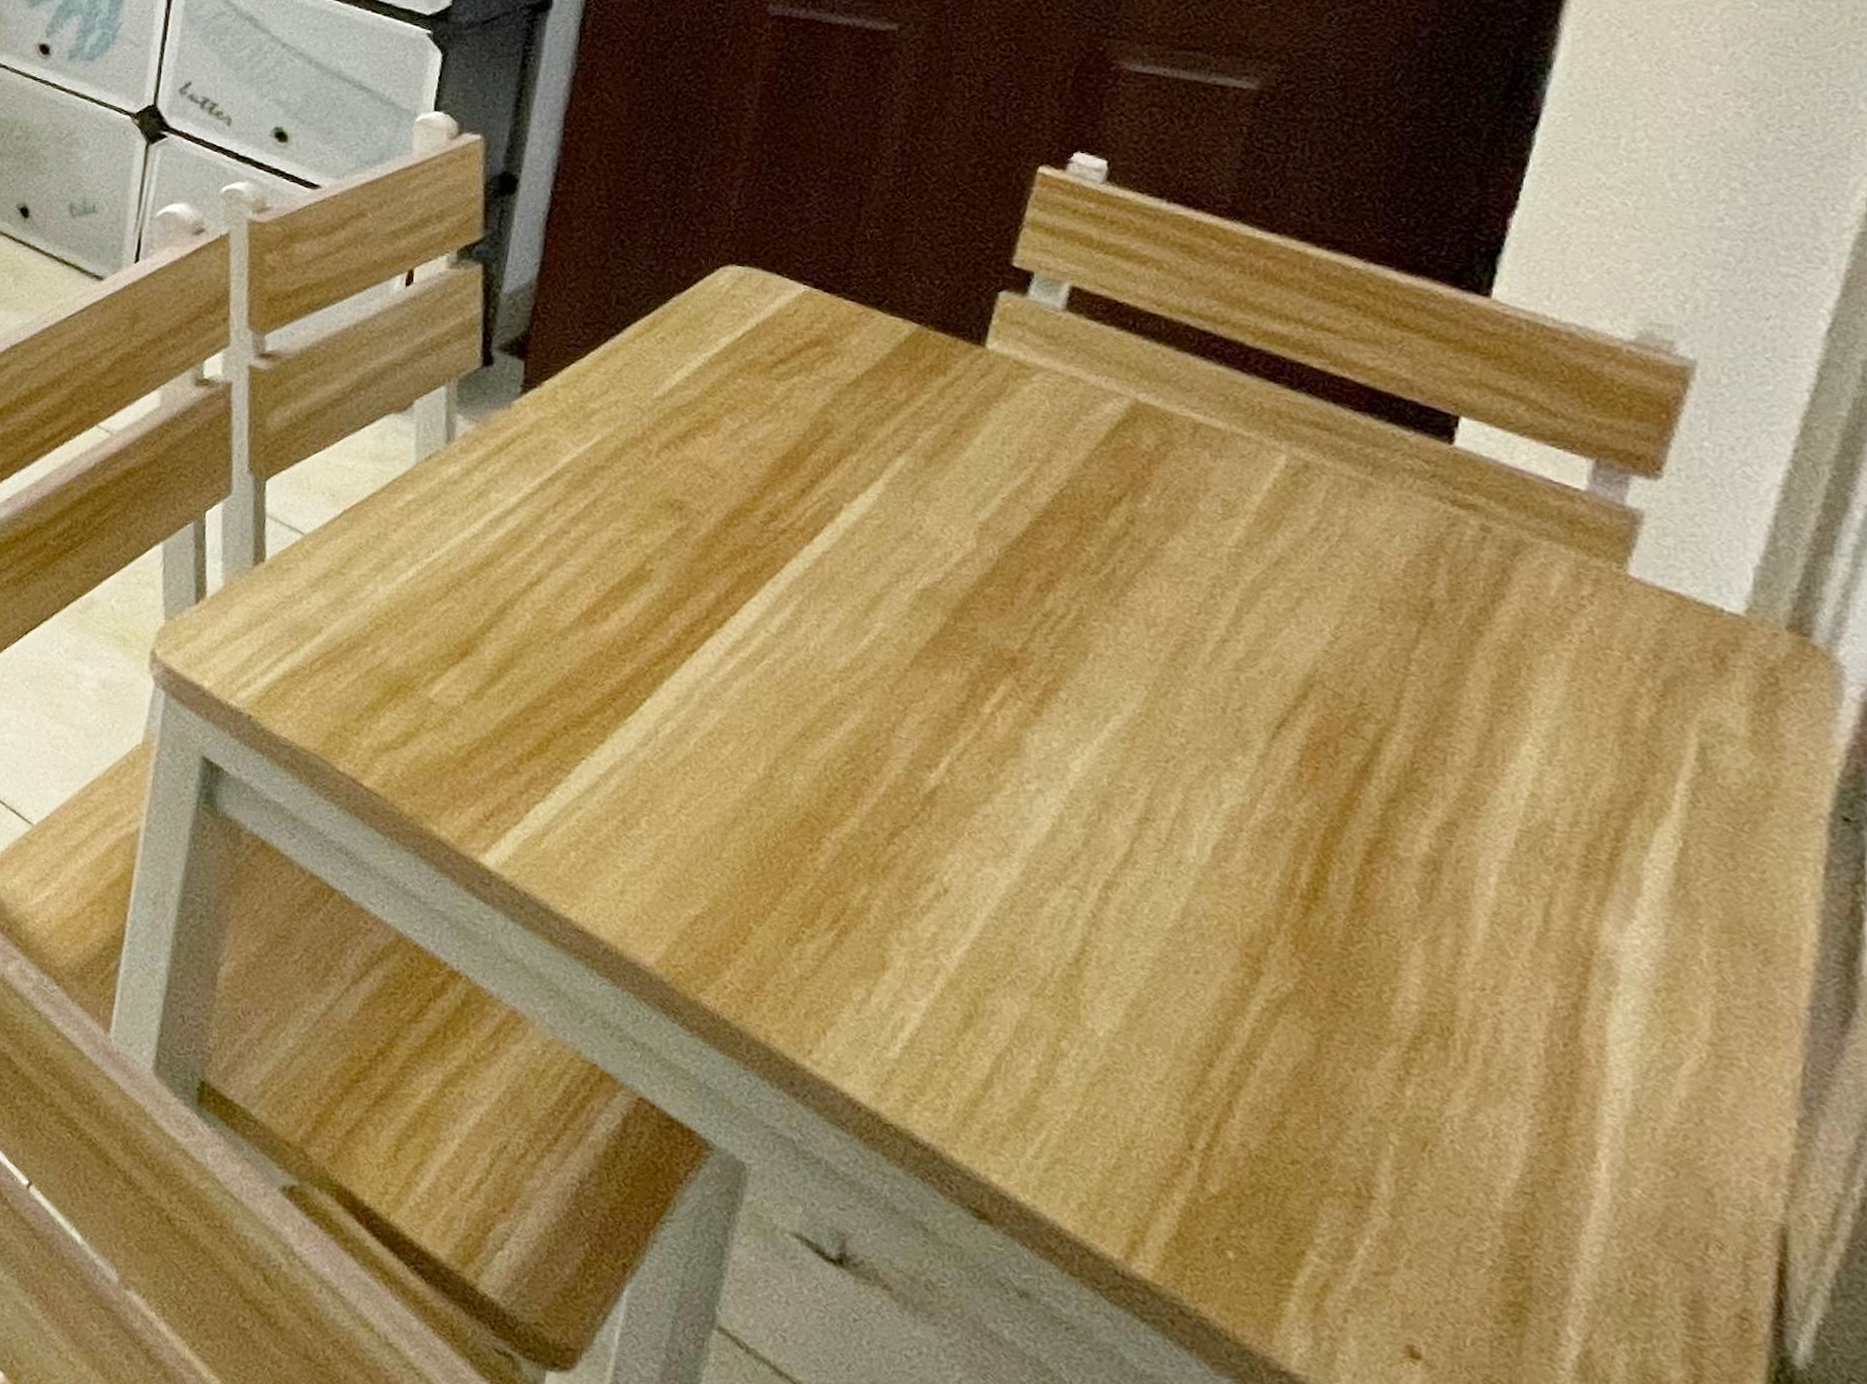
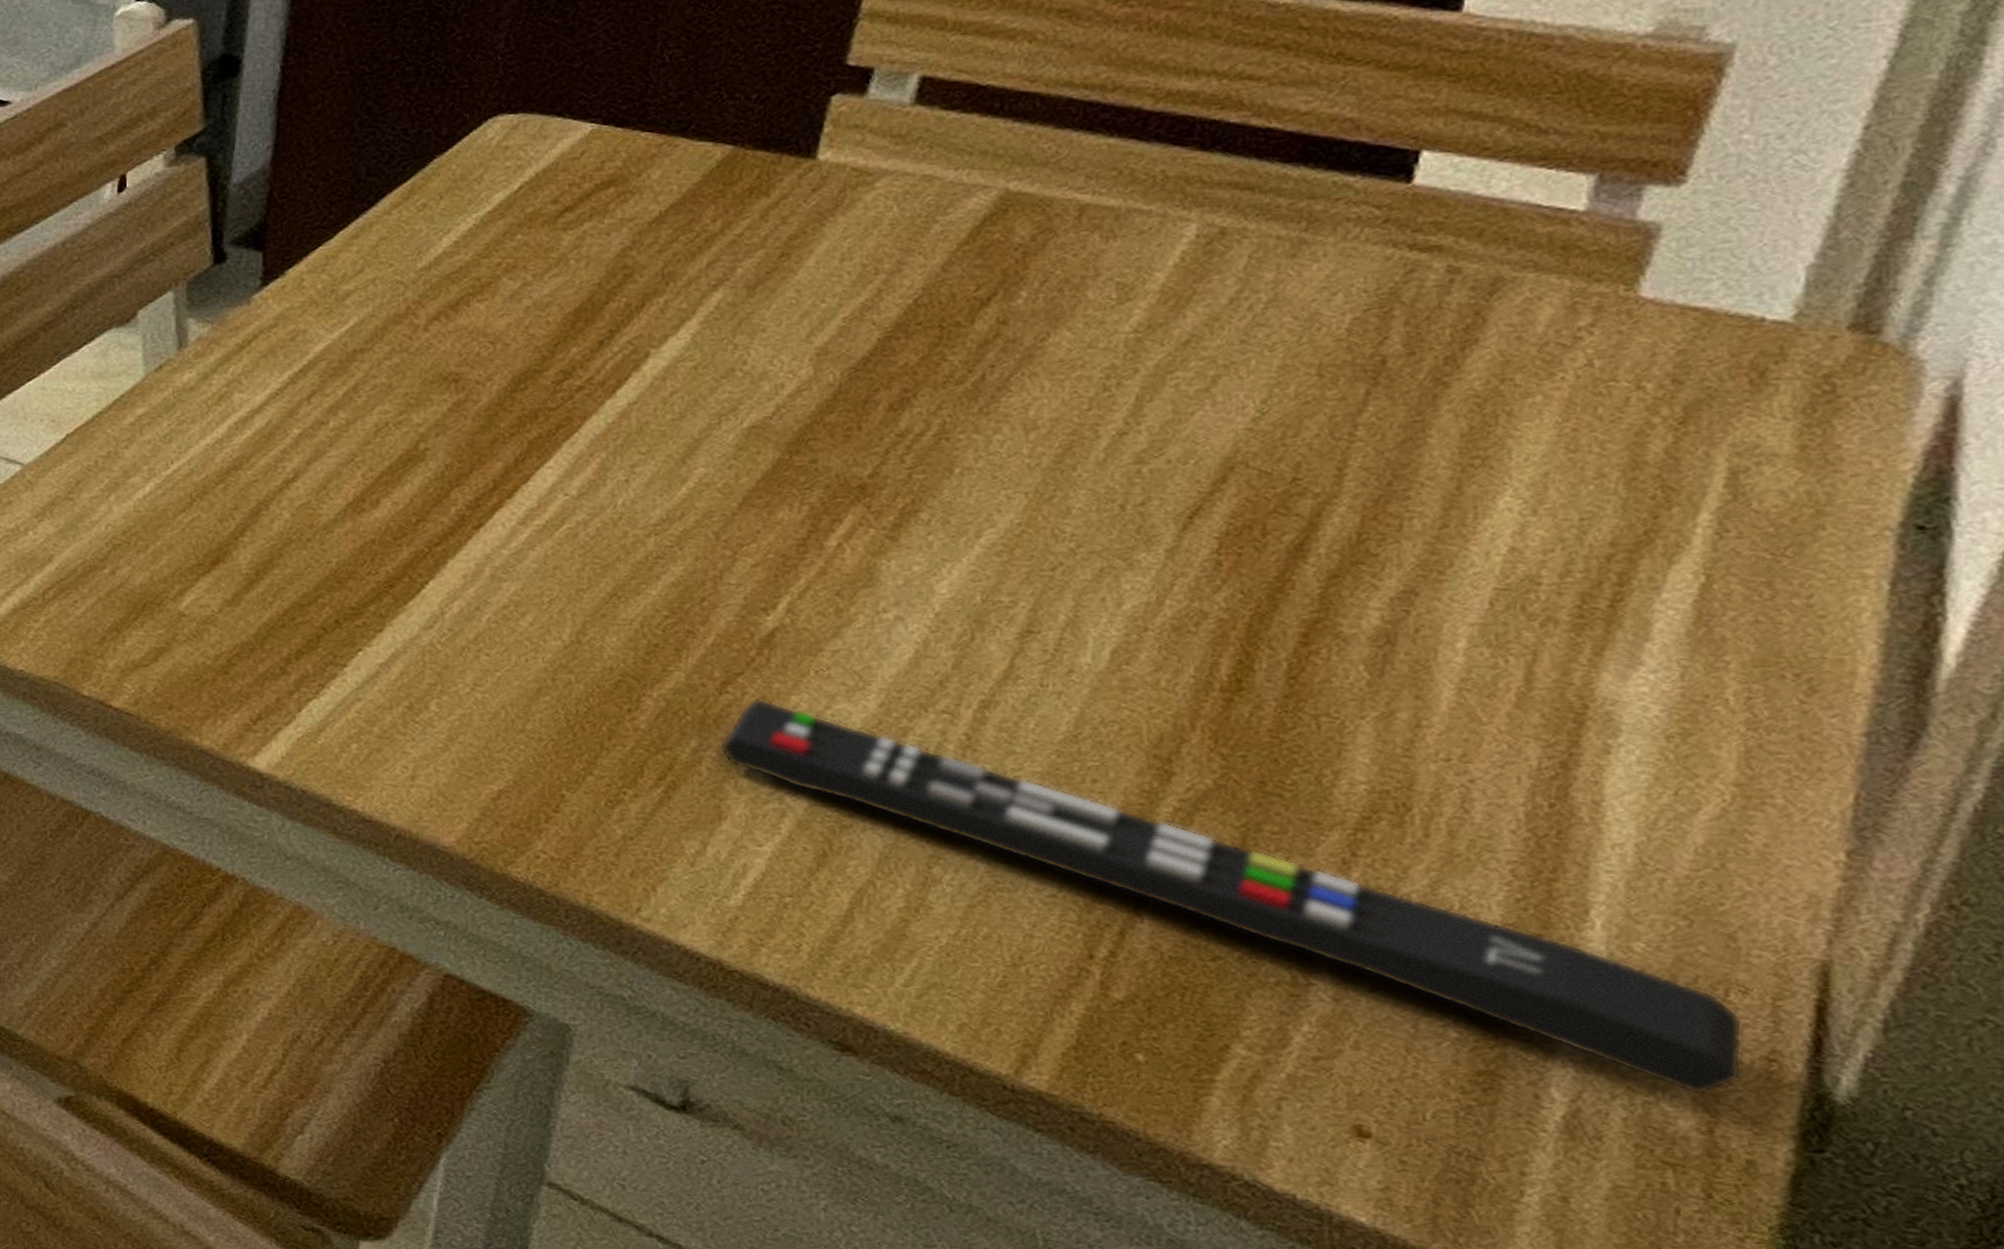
remote control: none [886,853,1721,1347] -> present [719,698,1744,1095]

